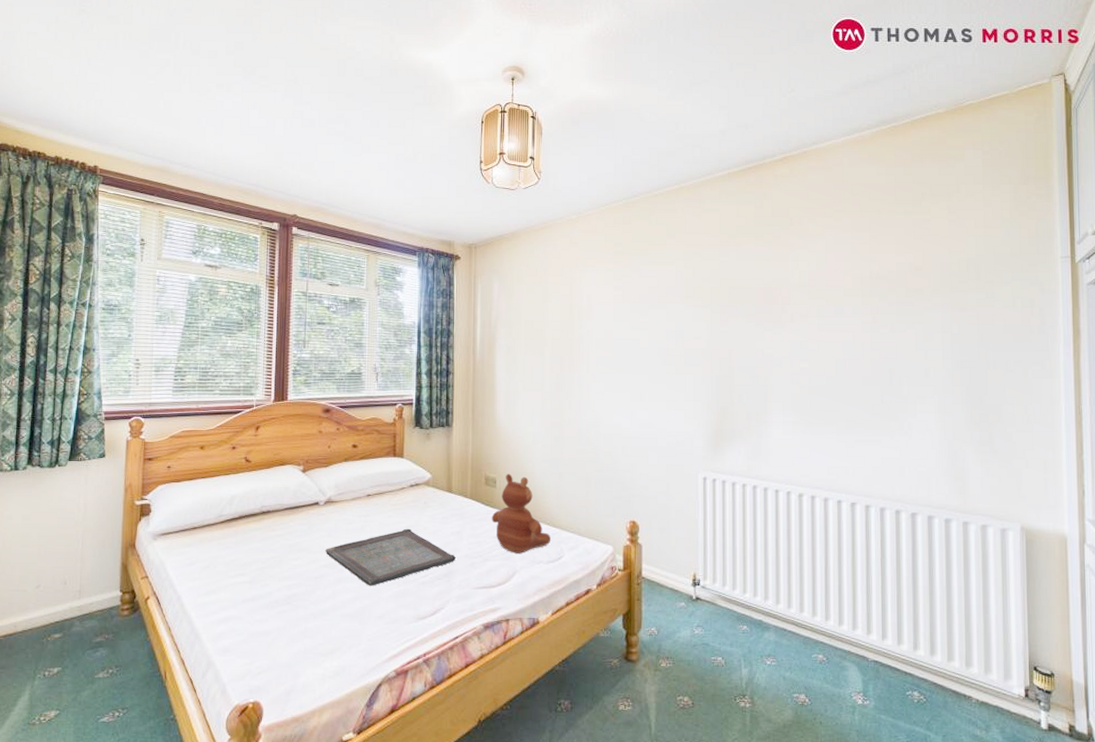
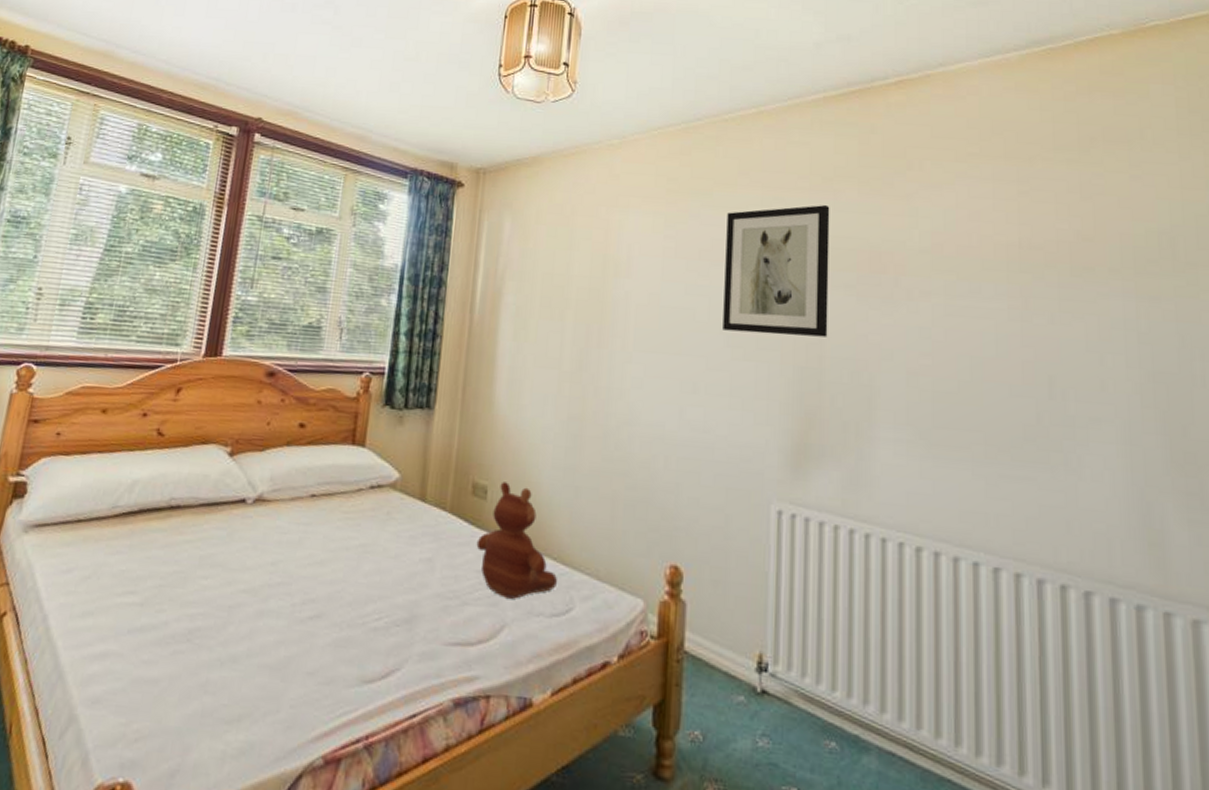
serving tray: present [326,528,456,586] -> none [247,547,423,627]
wall art: none [660,256,735,354] -> present [723,205,830,337]

